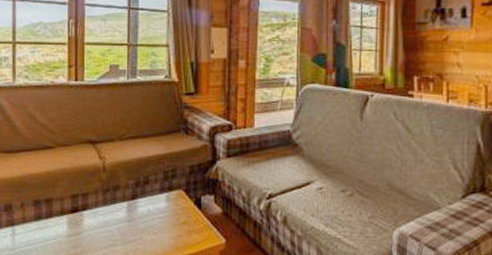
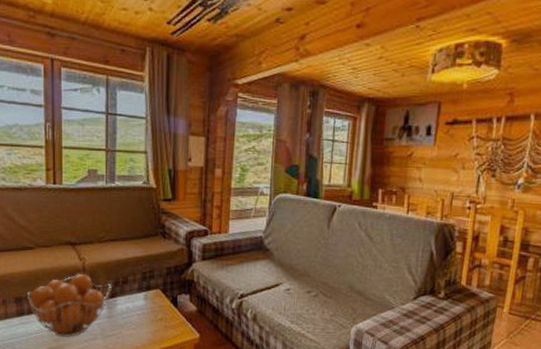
fruit basket: none [46,173,132,244] -> present [27,273,111,338]

